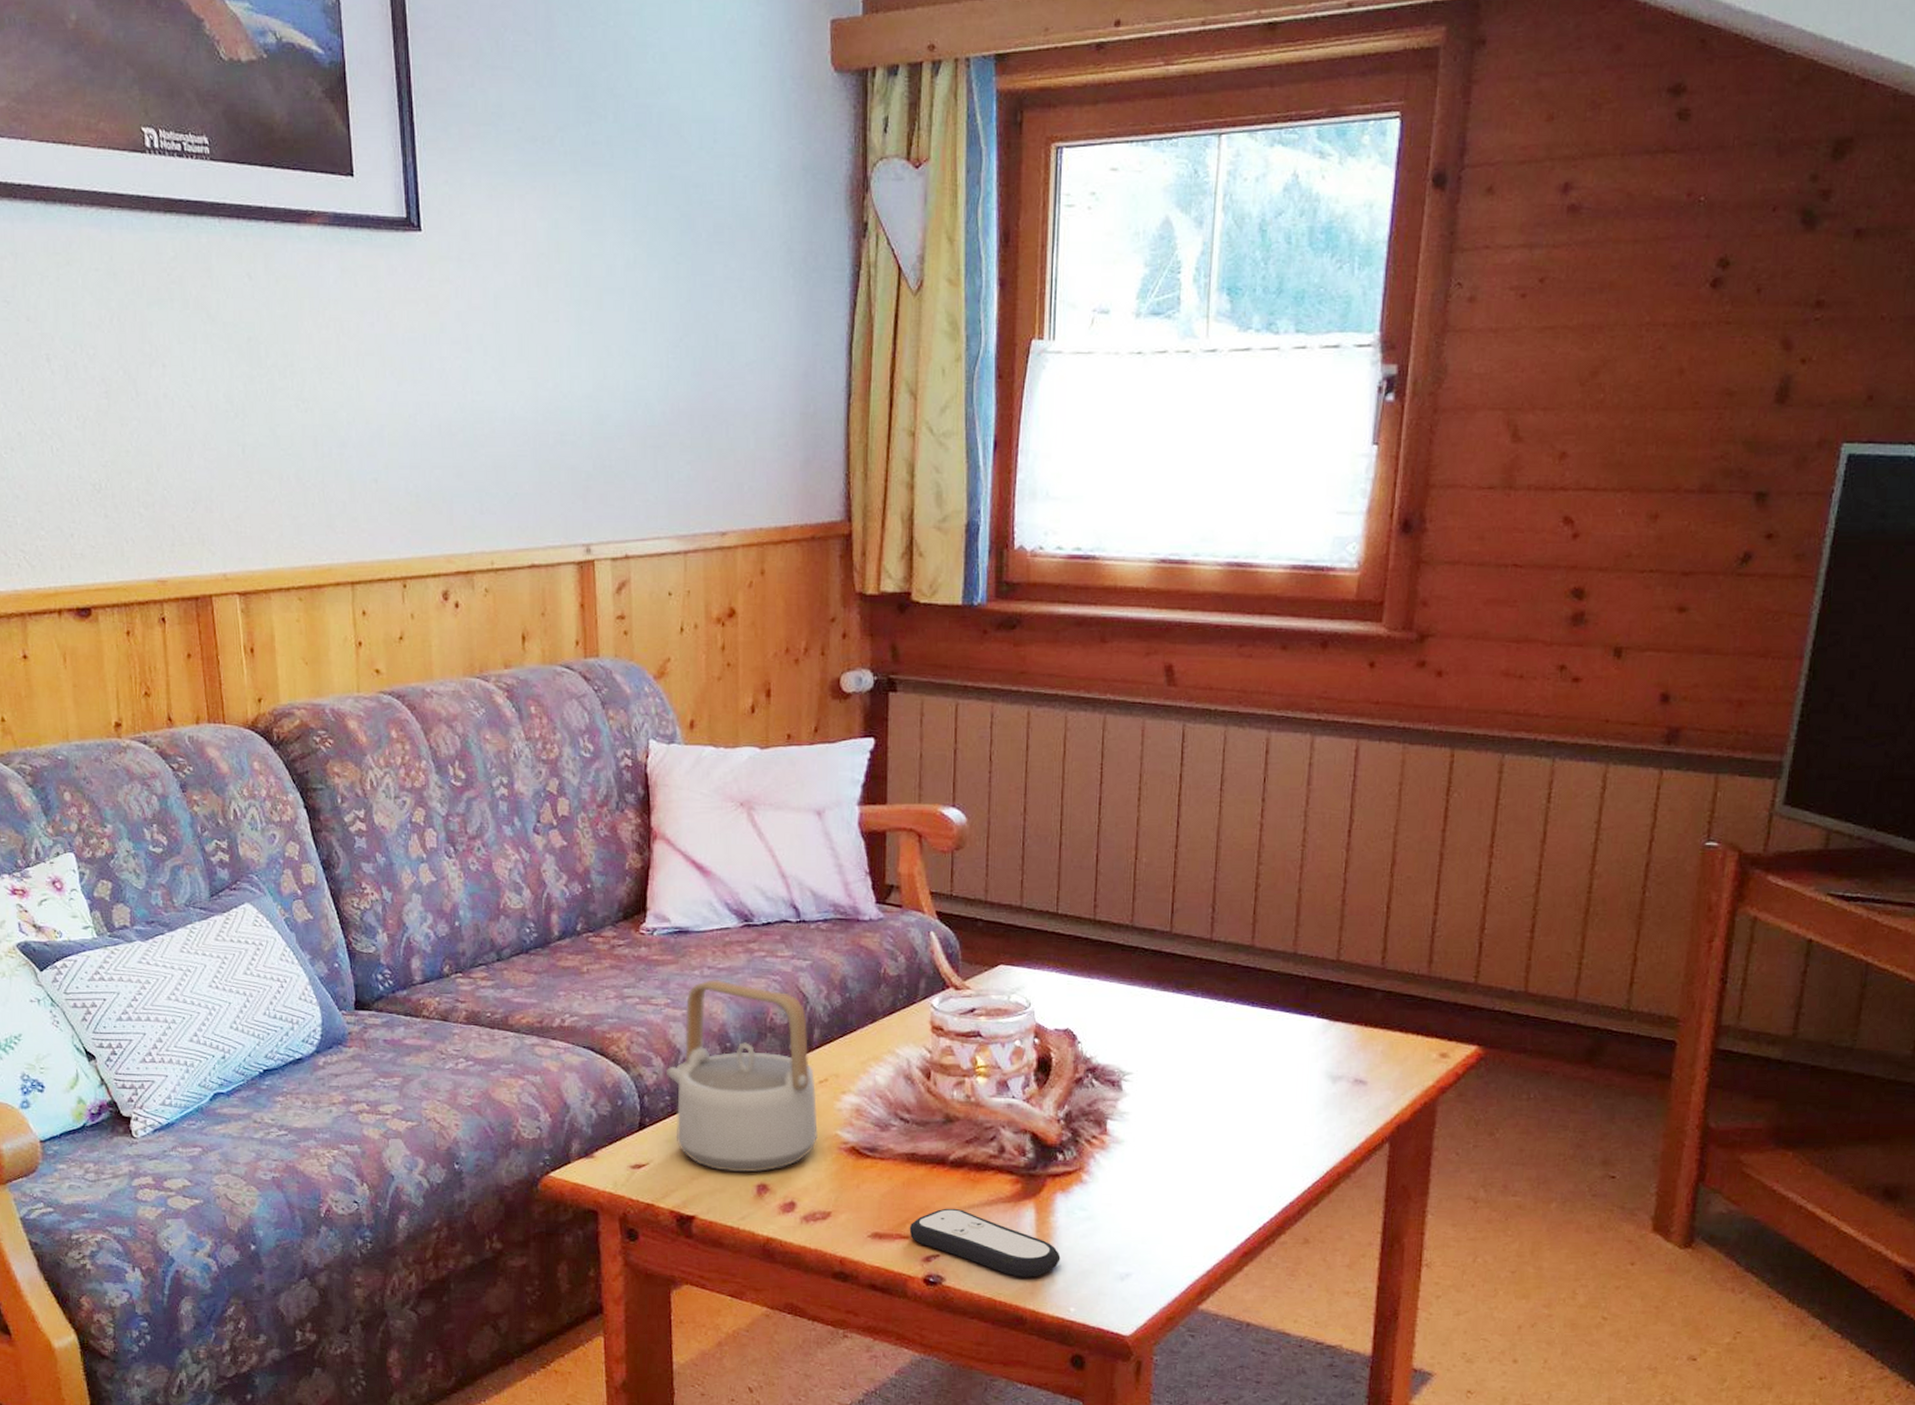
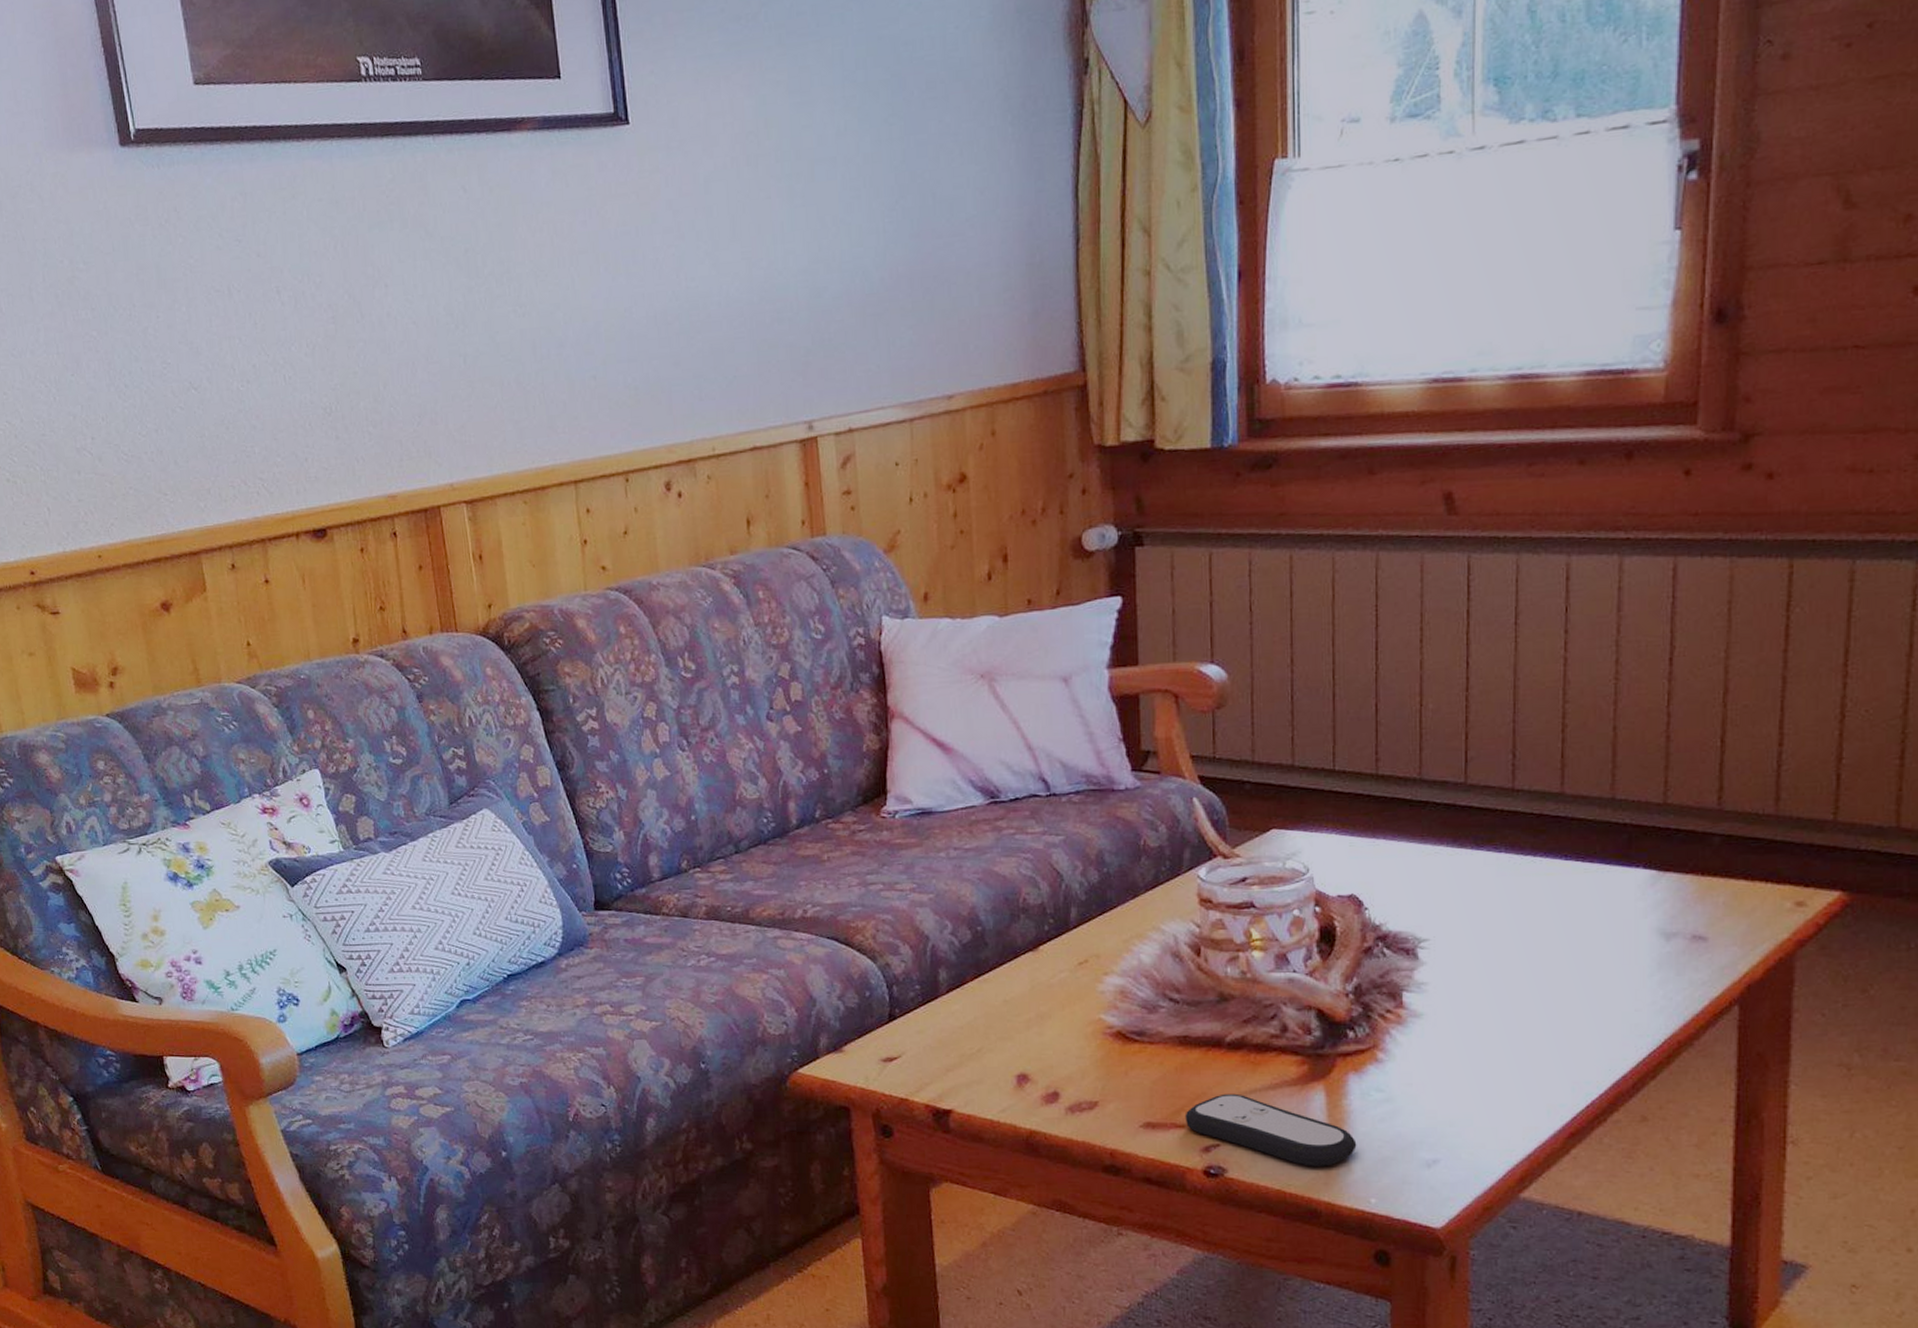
teapot: present [665,980,818,1173] -> none [914,861,1080,1063]

